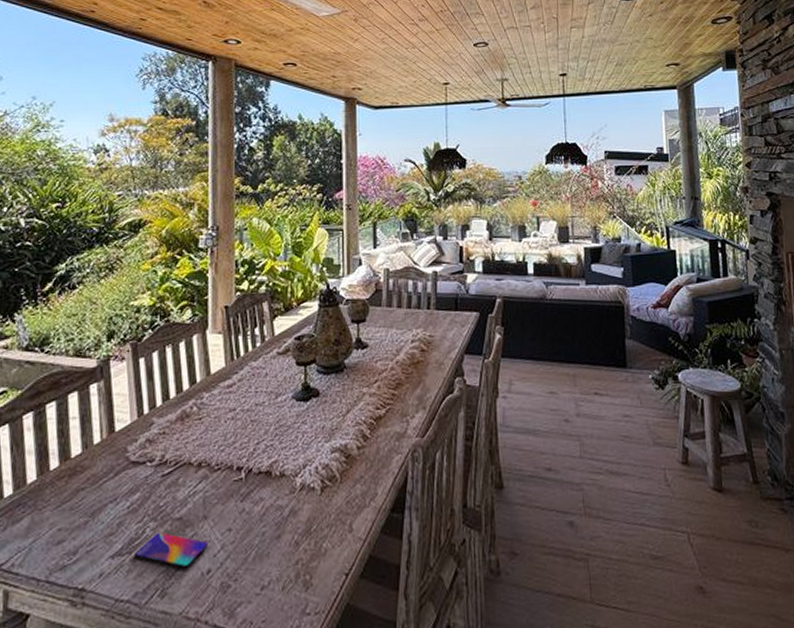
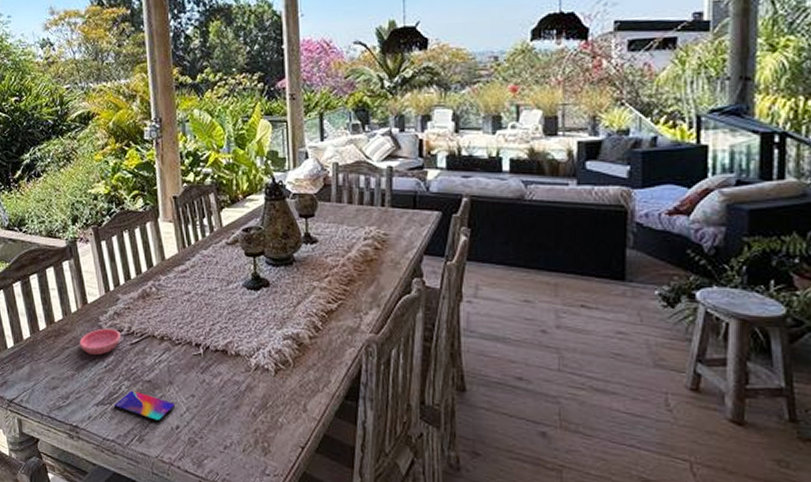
saucer: none [99,459,152,495] -> present [79,328,122,356]

